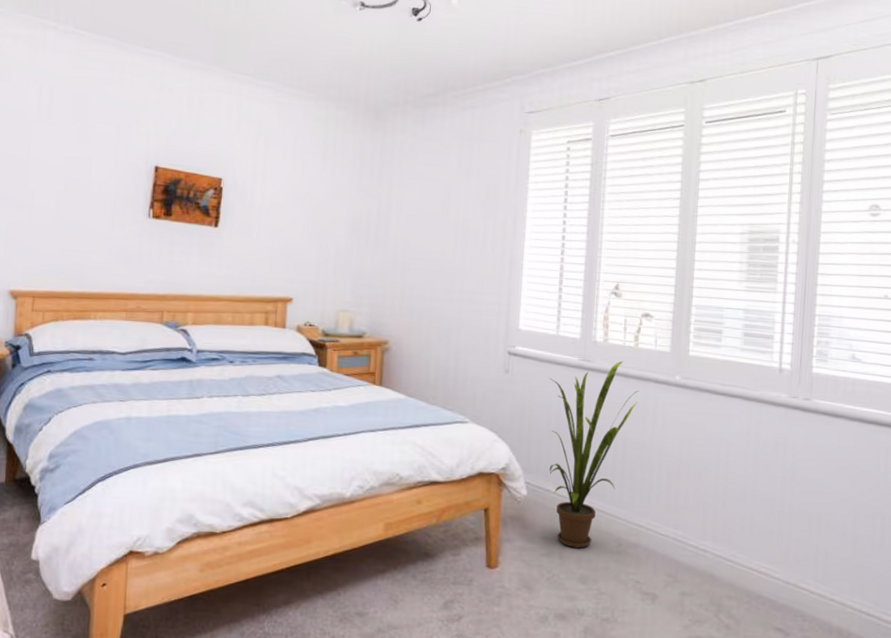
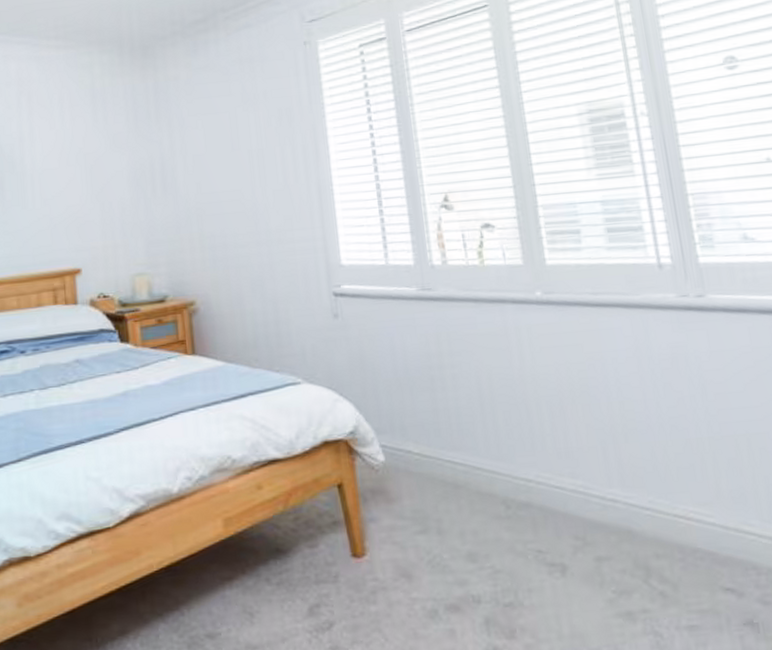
house plant: present [549,361,639,548] -> none [387,283,496,519]

